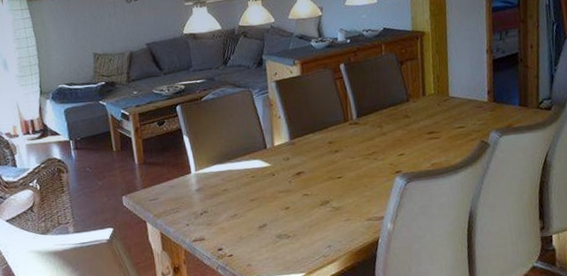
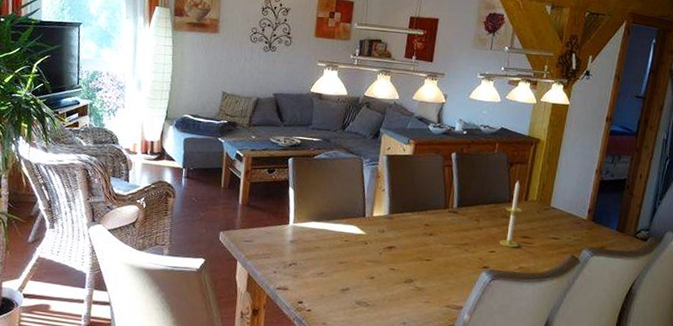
candle: none [405,77,426,147] -> present [499,180,522,248]

